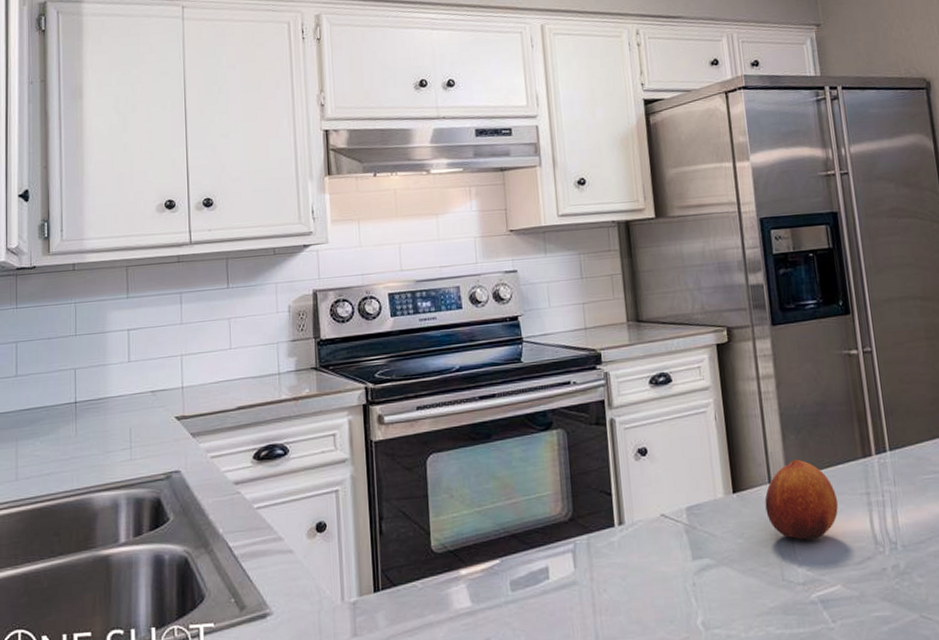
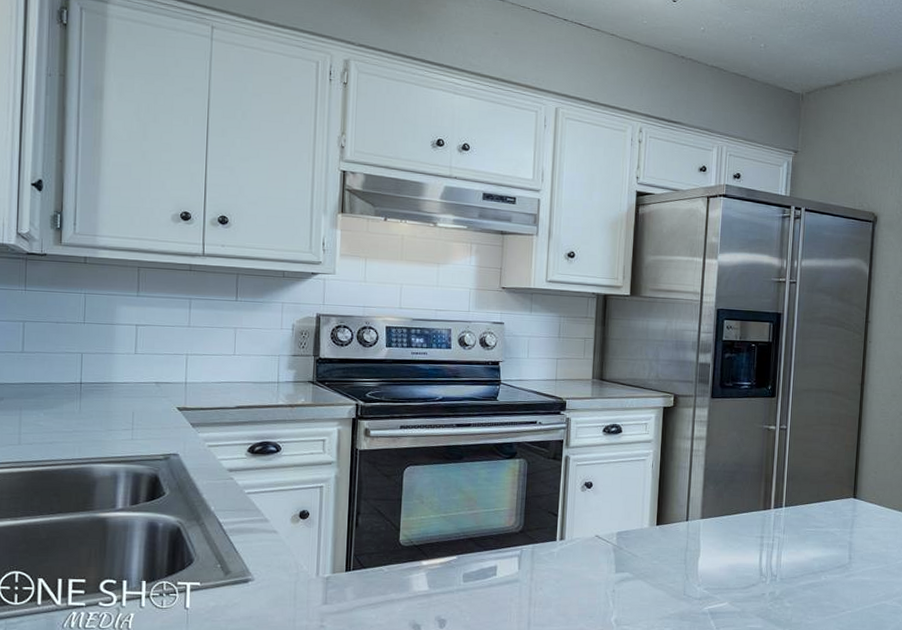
fruit: present [764,459,839,540] -> none [680,505,738,566]

